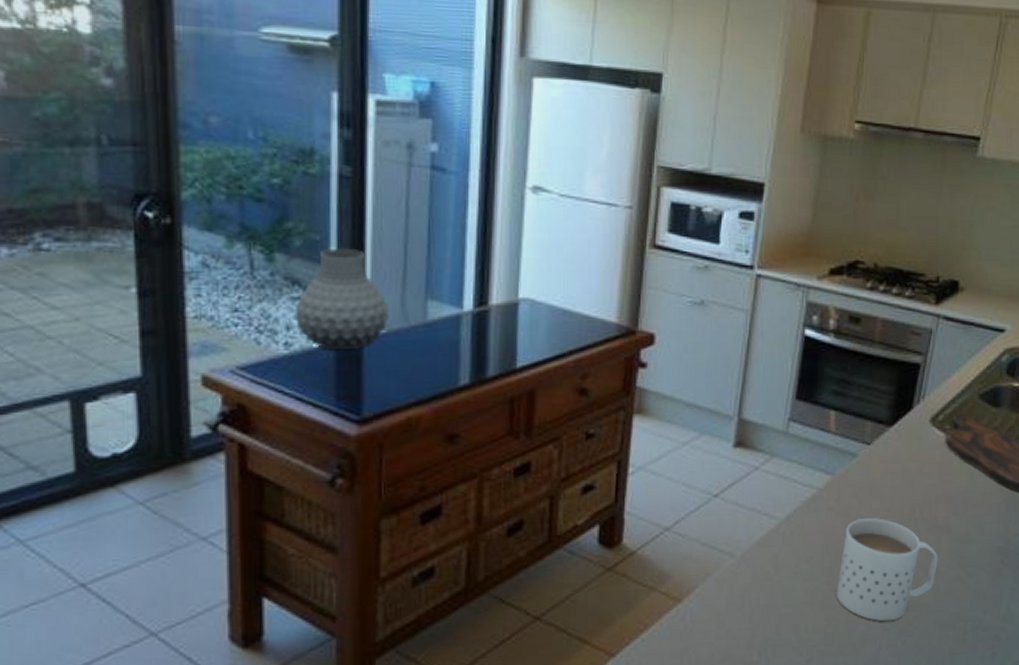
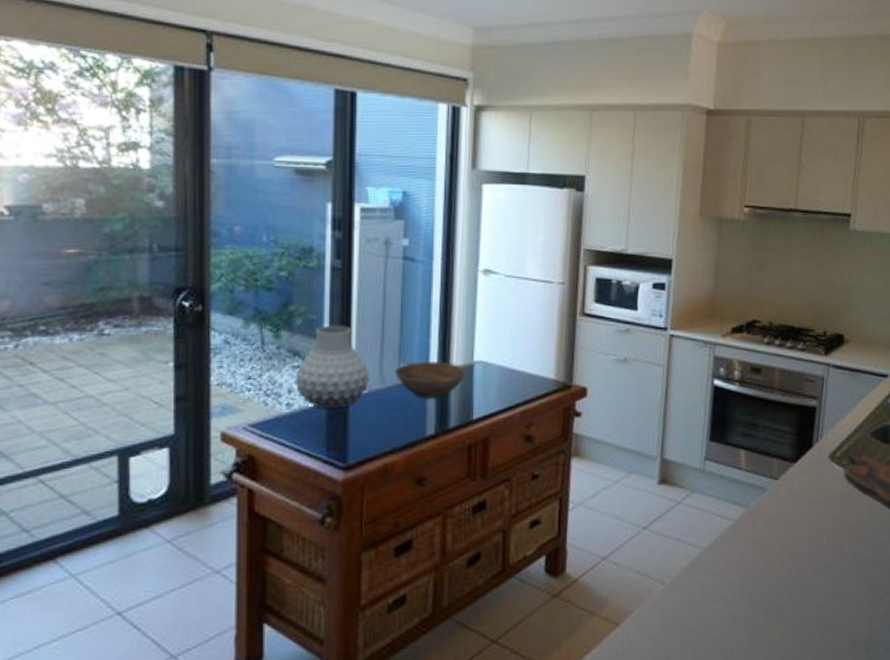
bowl: none [419,296,509,341] -> present [394,361,466,398]
mug: present [836,518,938,622] -> none [757,546,848,644]

